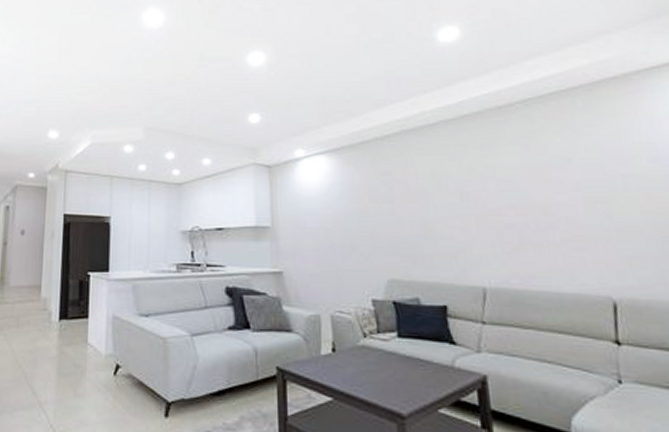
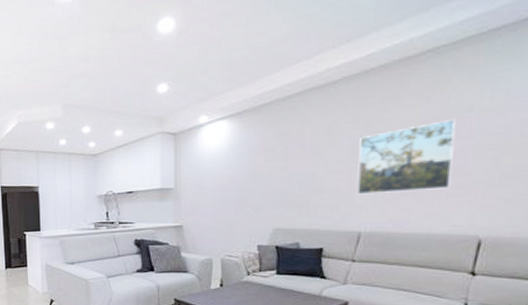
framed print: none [466,170,570,245] -> present [357,120,457,195]

